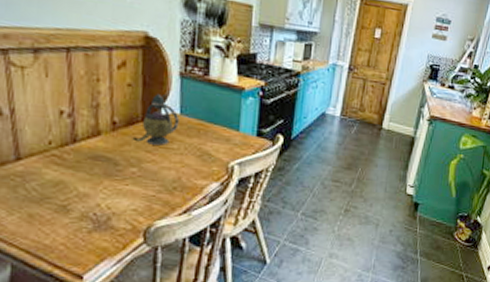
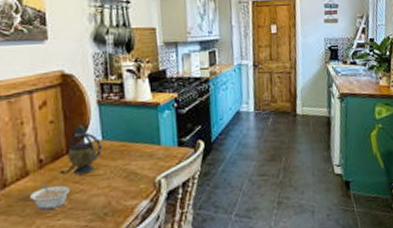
legume: none [100,146,141,173] -> present [30,183,70,210]

